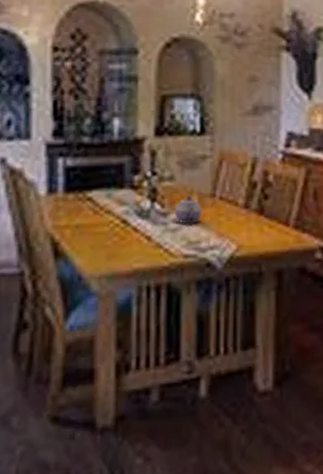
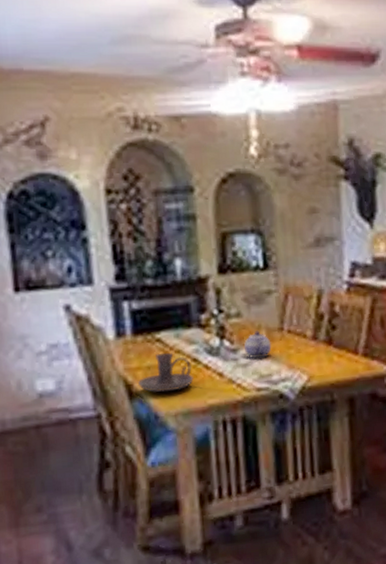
candle holder: none [65,212,121,253] -> present [138,352,194,392]

